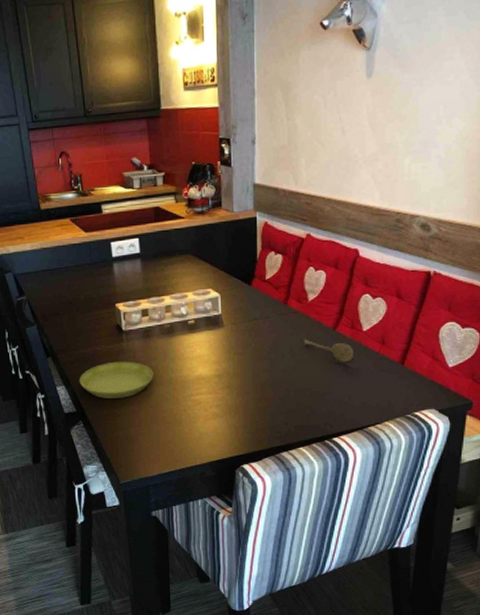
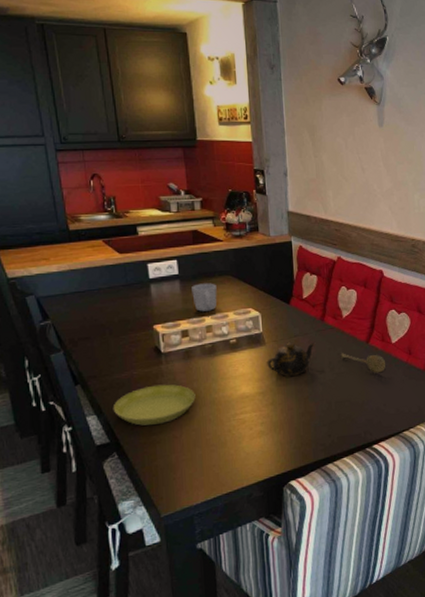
mug: none [152,262,177,291] -> present [191,283,217,312]
teapot: none [224,325,277,361] -> present [267,342,316,377]

